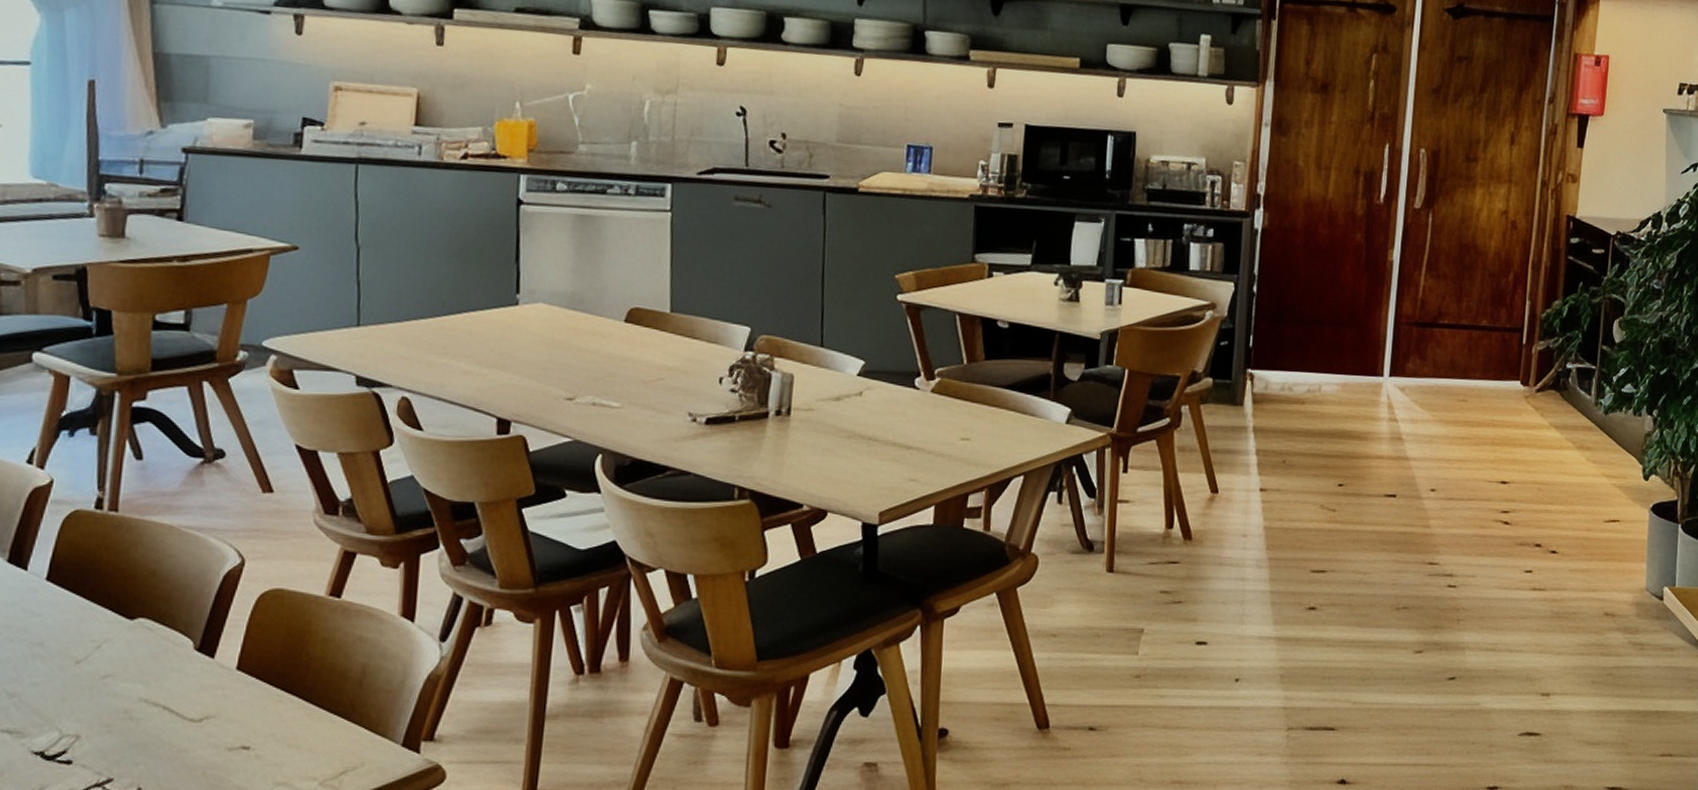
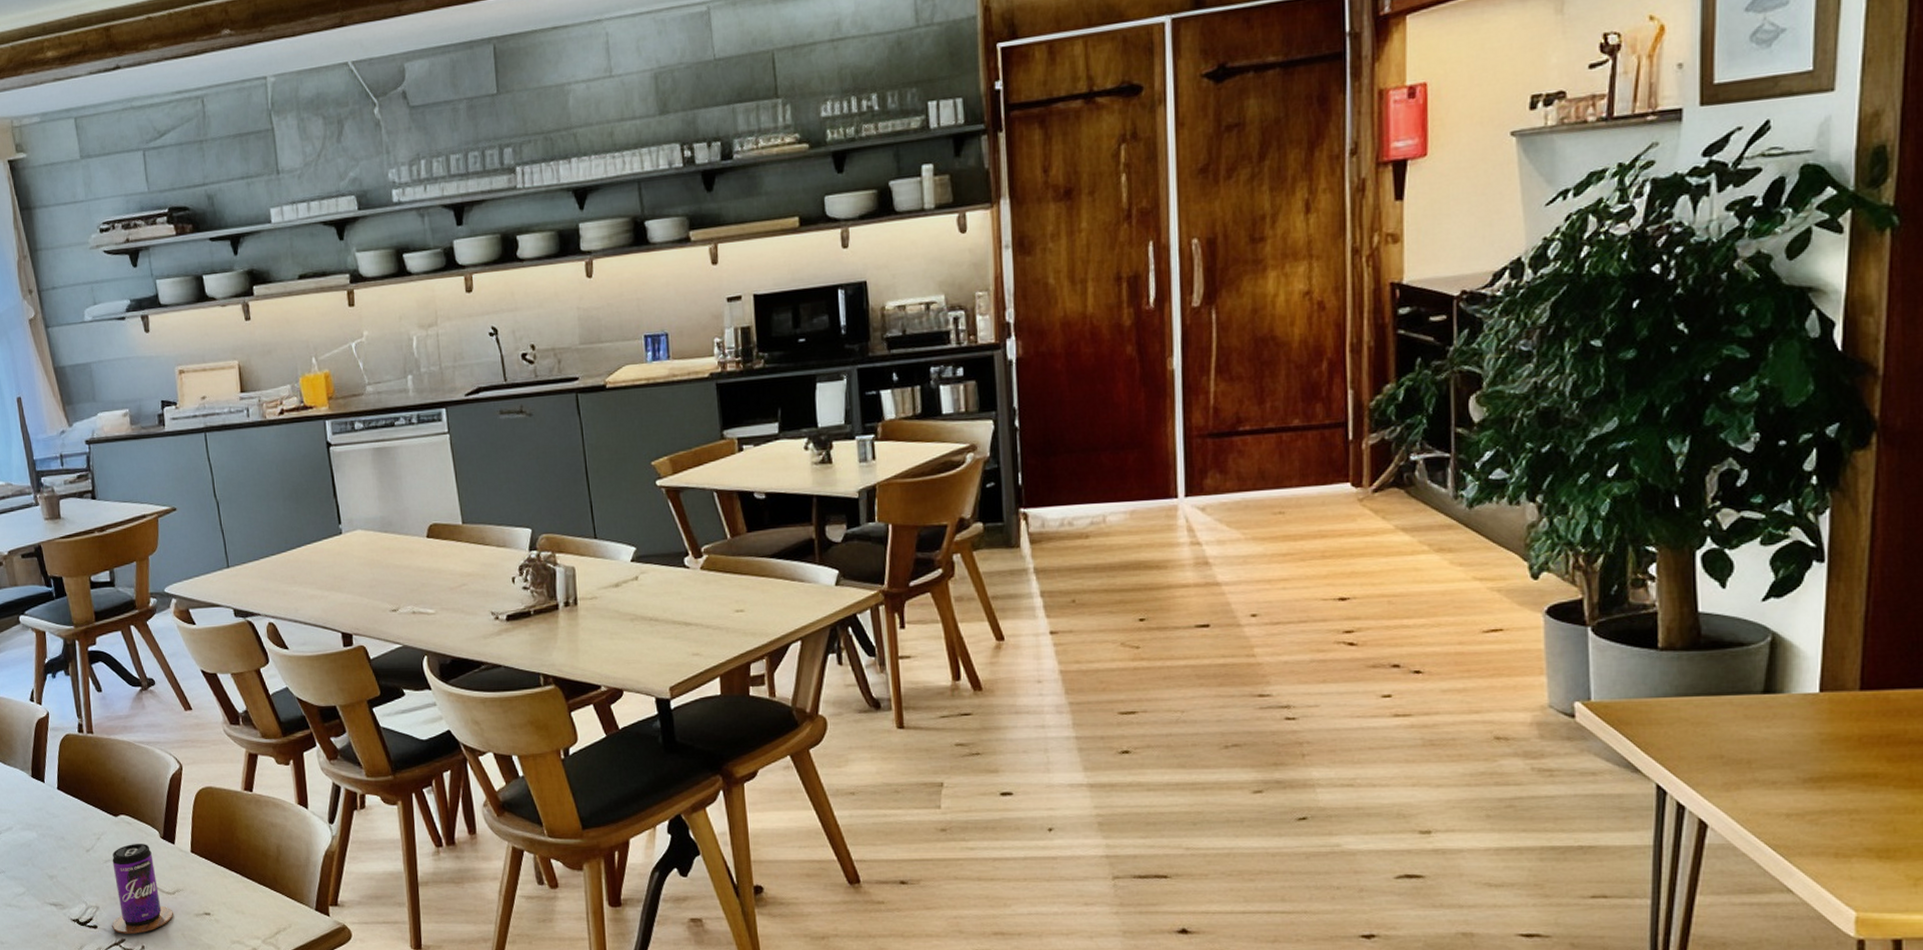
beverage can: none [95,656,195,772] -> present [112,844,173,934]

